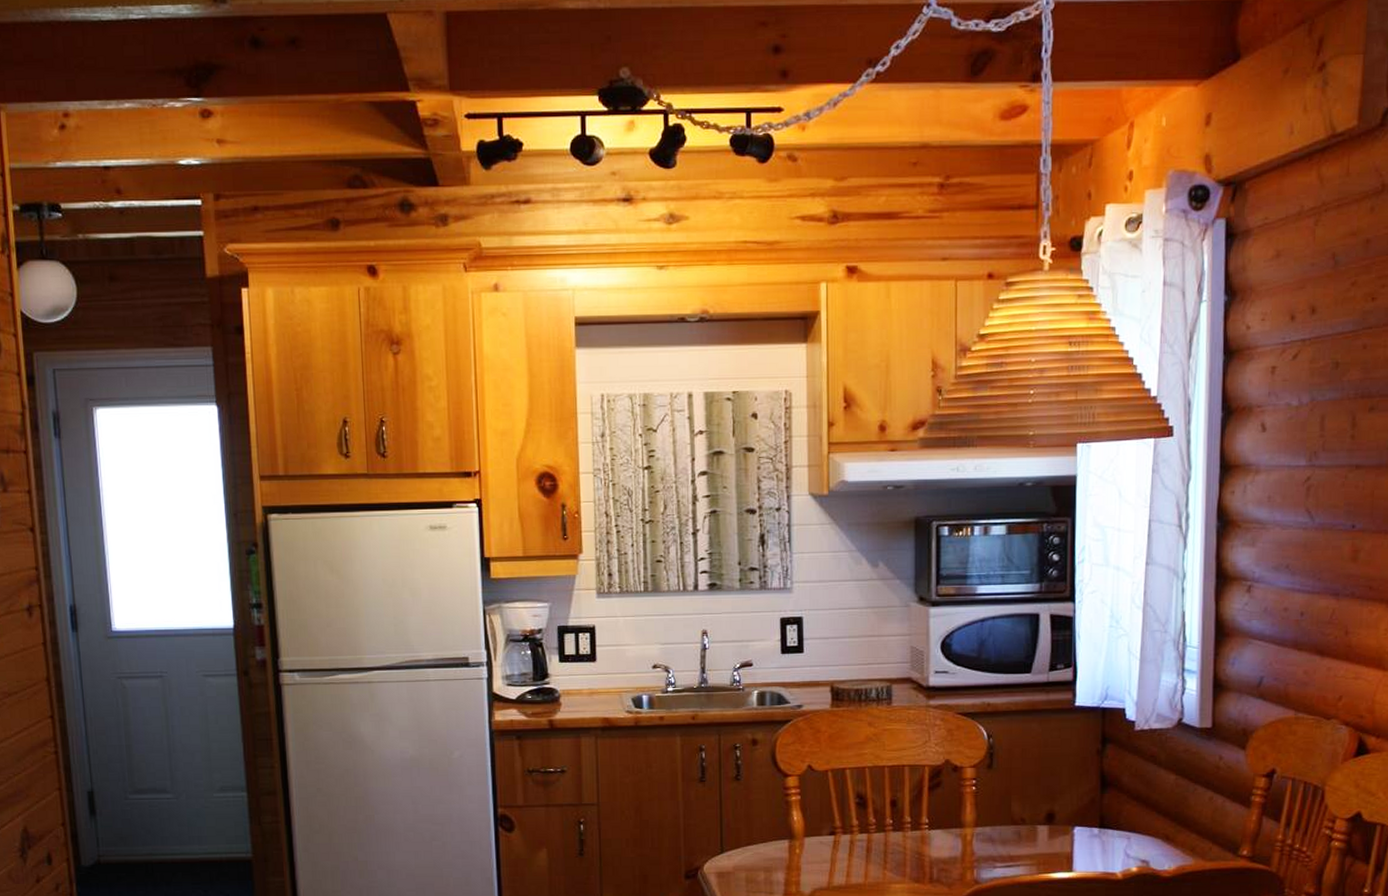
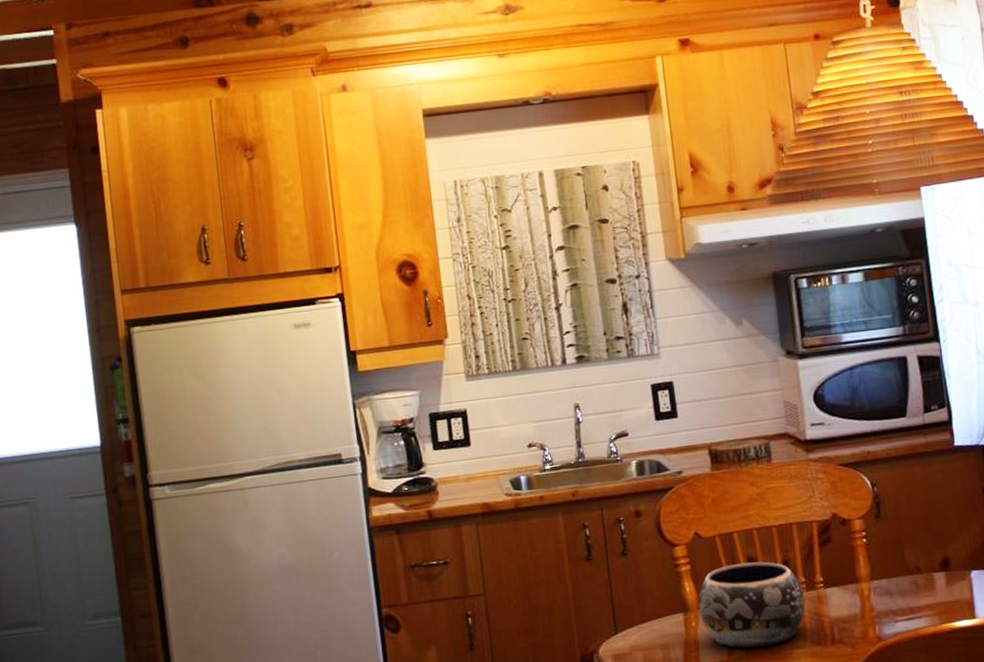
decorative bowl: none [803,799,908,880] -> present [698,561,806,649]

